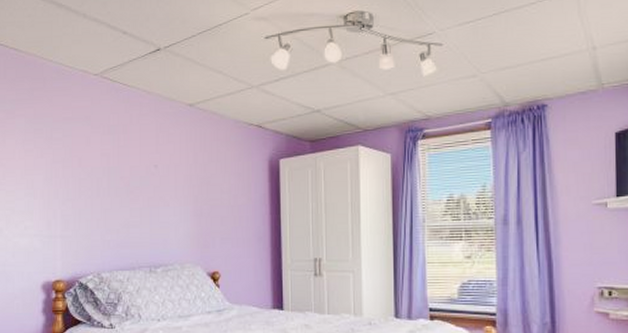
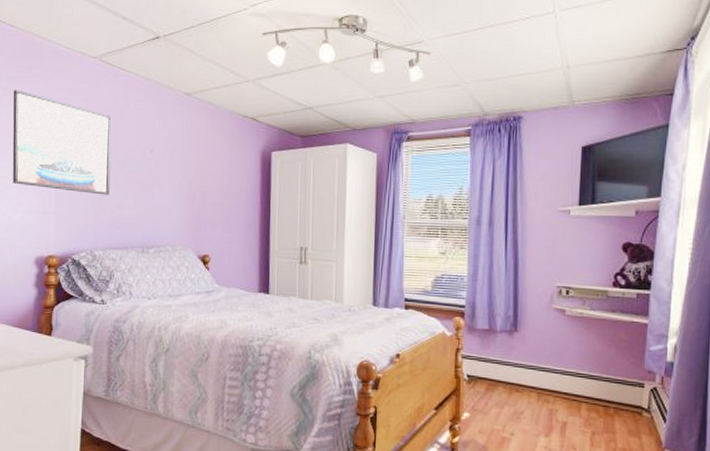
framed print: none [16,113,115,215] -> present [12,90,111,195]

